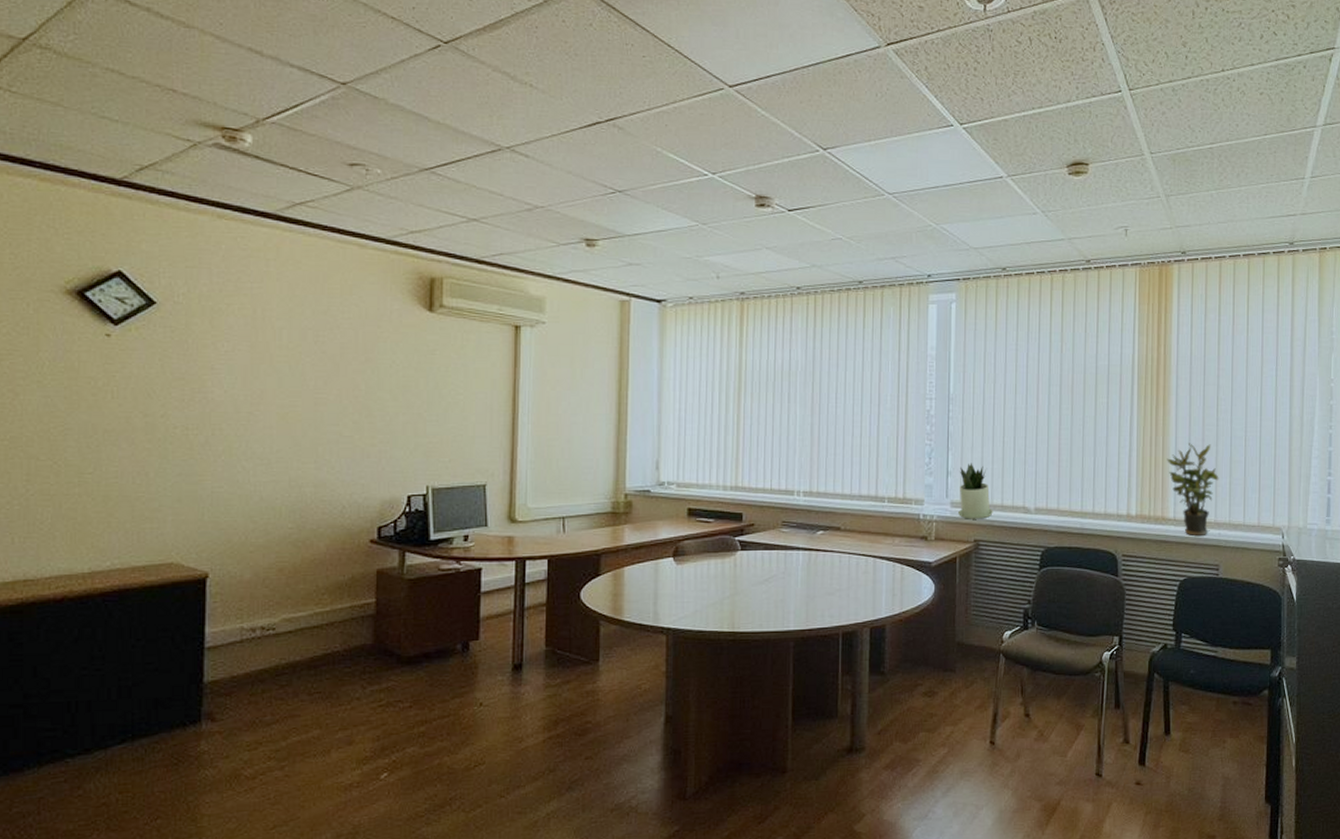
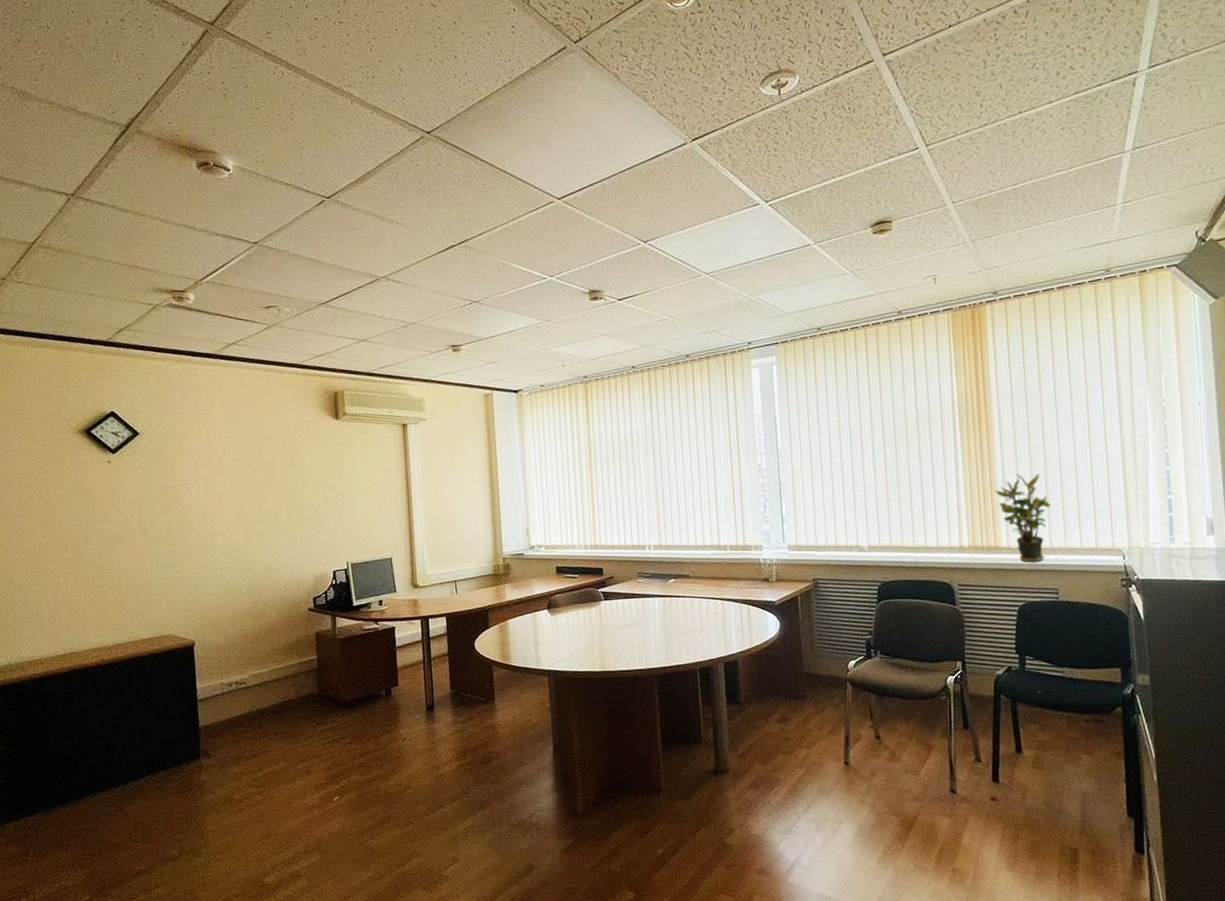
planter: present [958,463,993,519] -> none [794,509,829,561]

